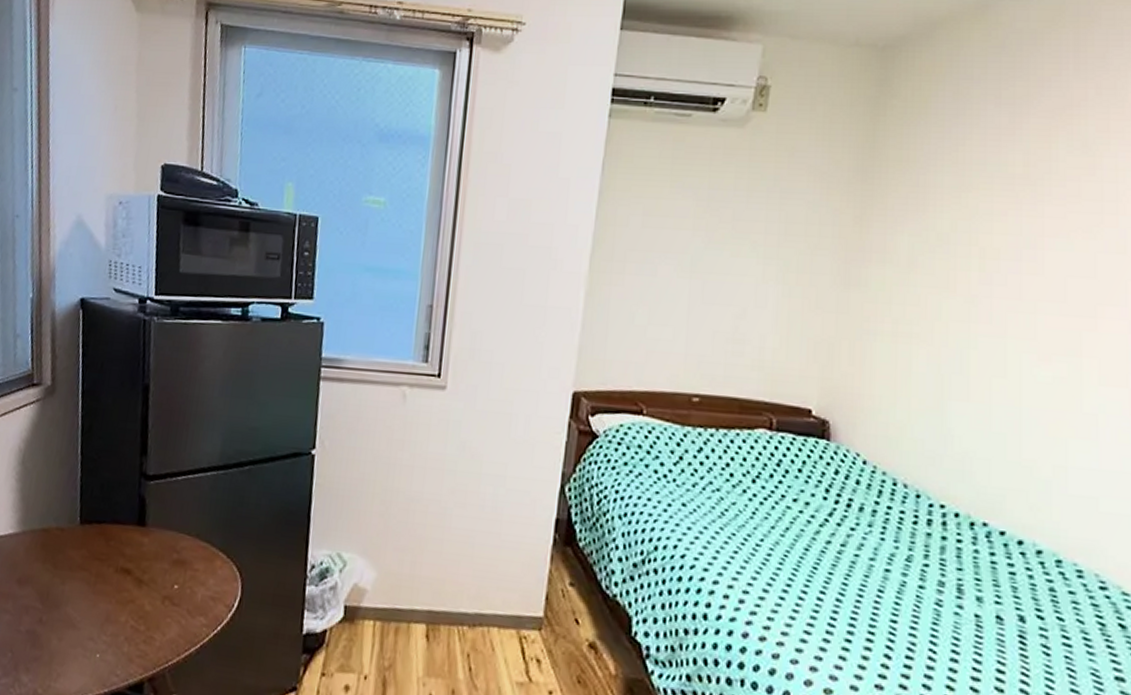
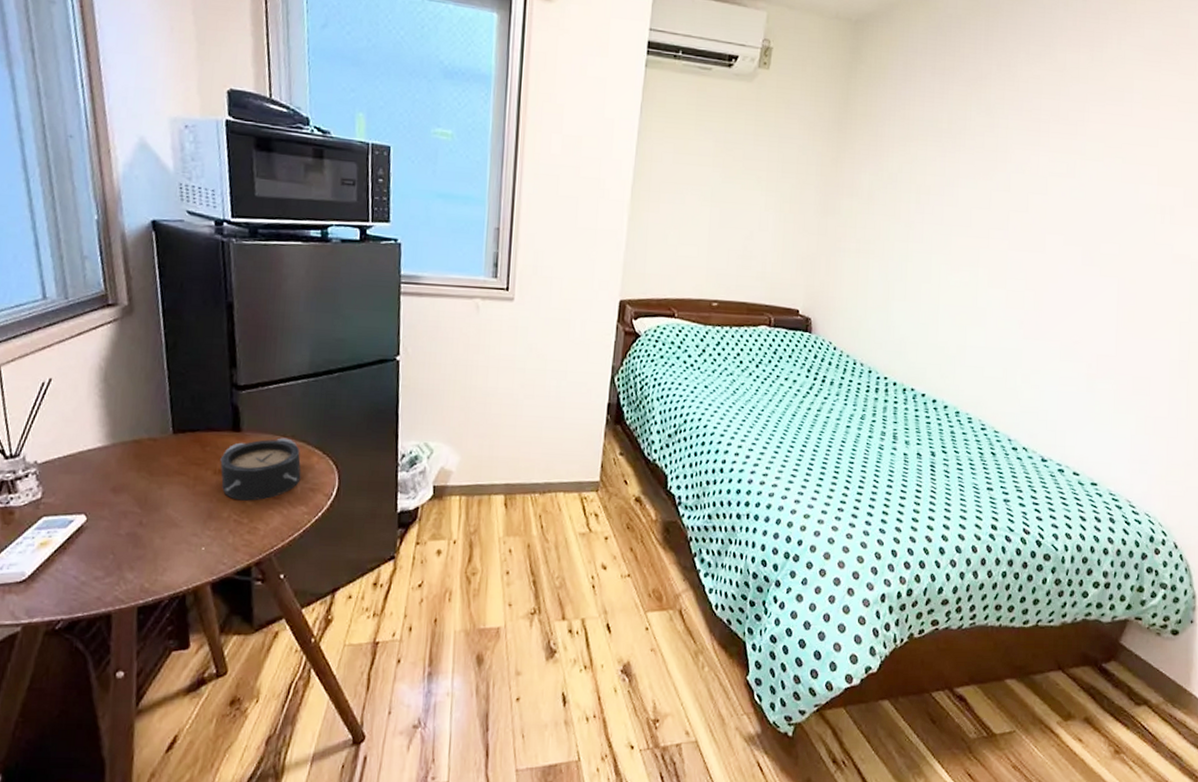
alarm clock: none [122,536,204,606] -> present [220,438,301,501]

